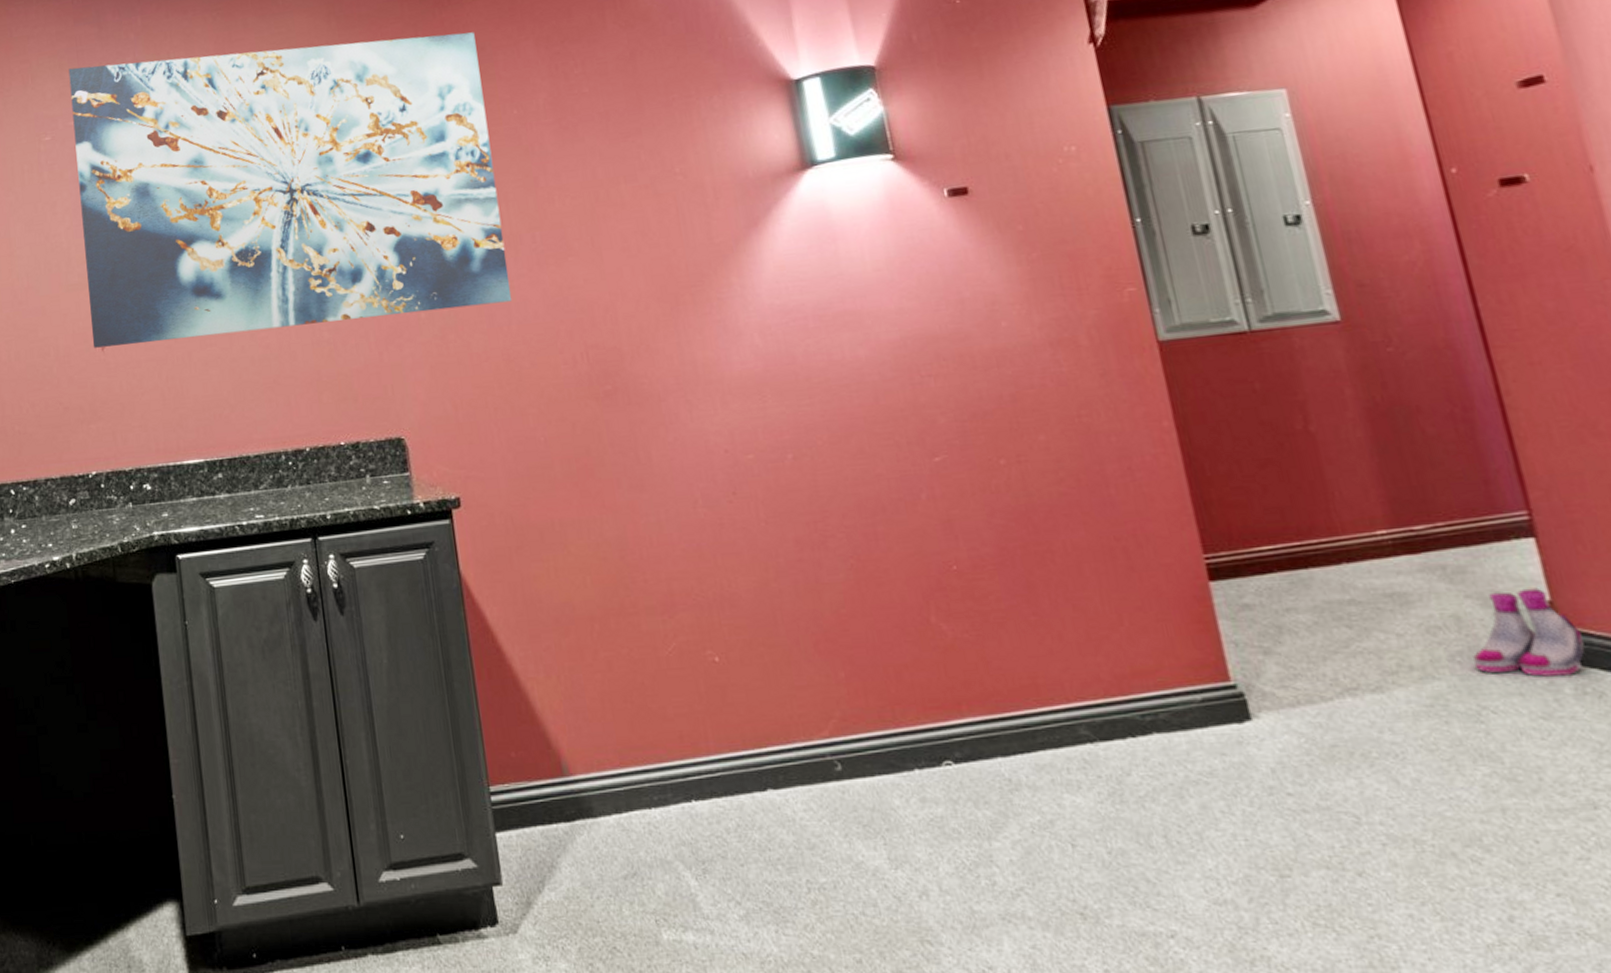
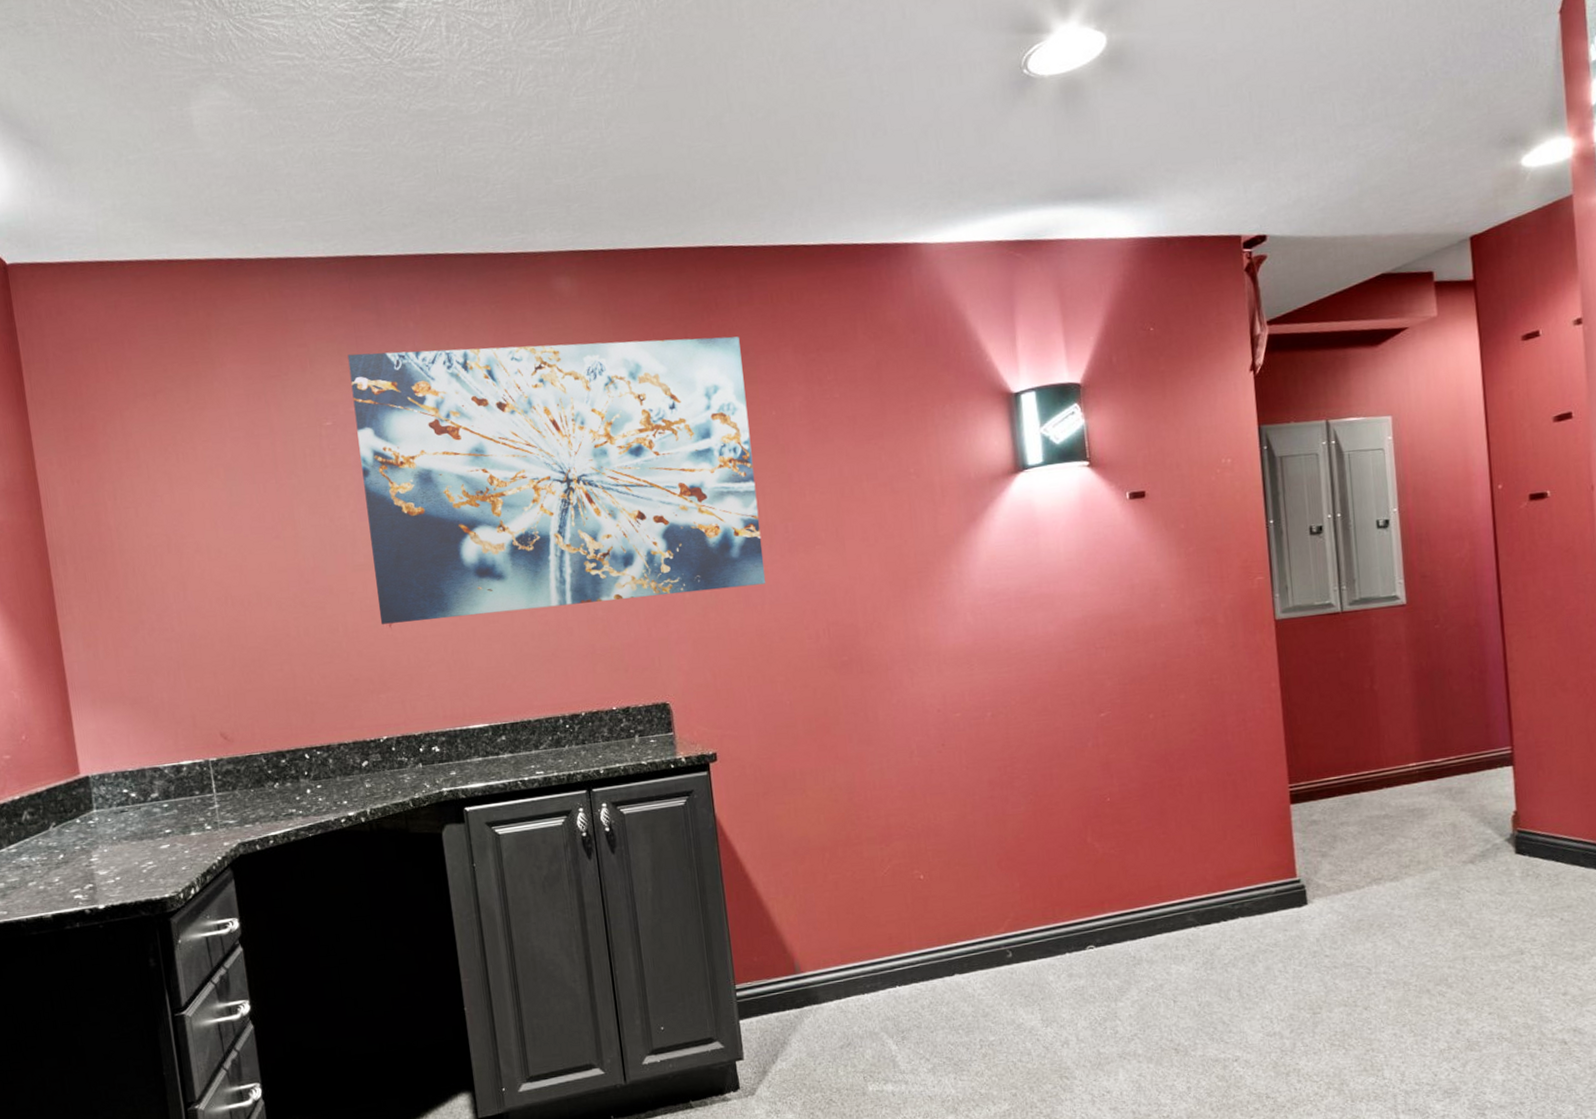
boots: present [1473,587,1585,677] -> none [1461,802,1533,865]

